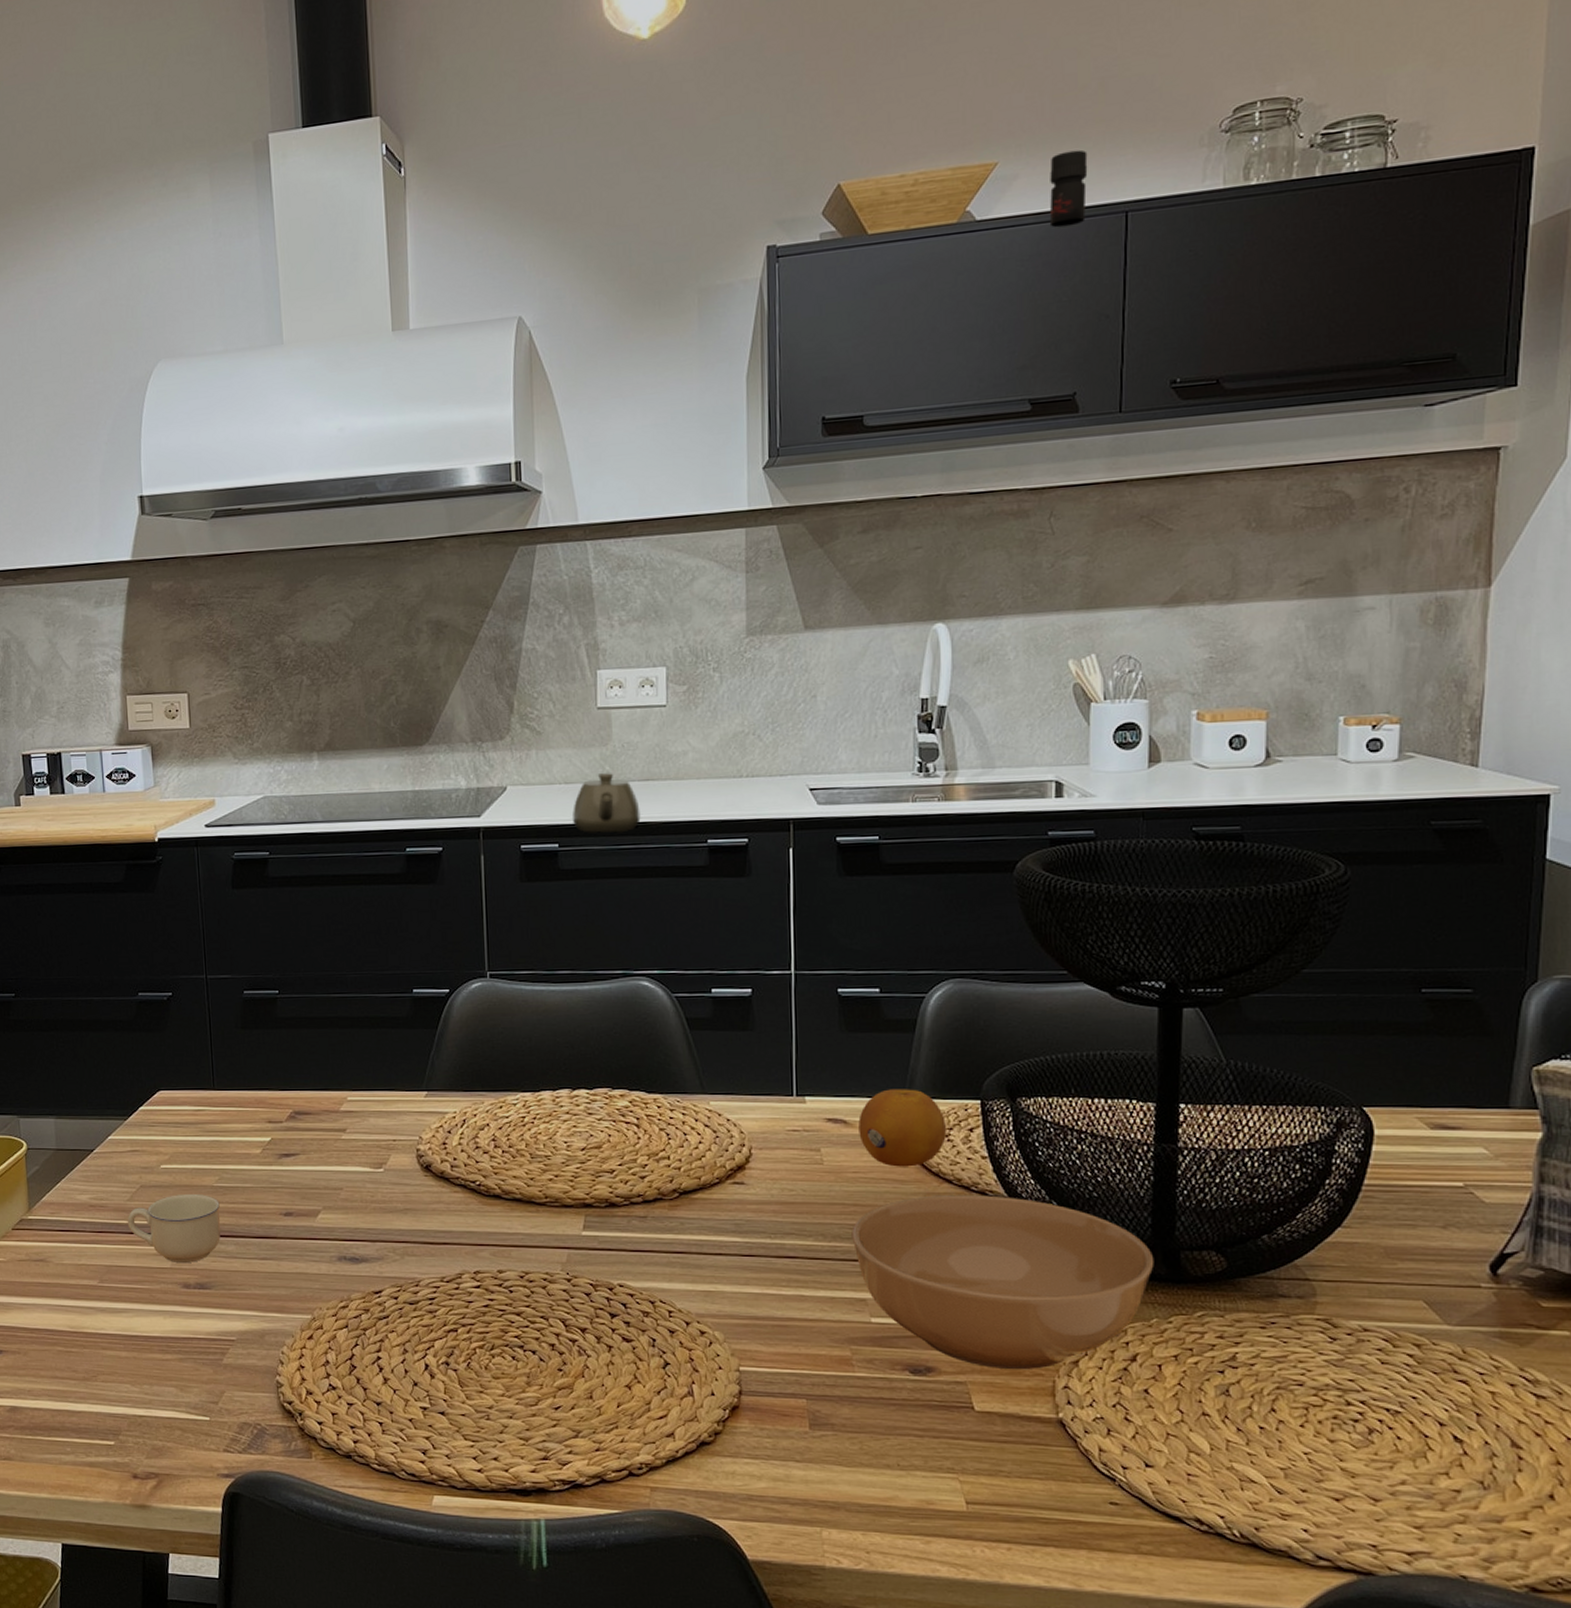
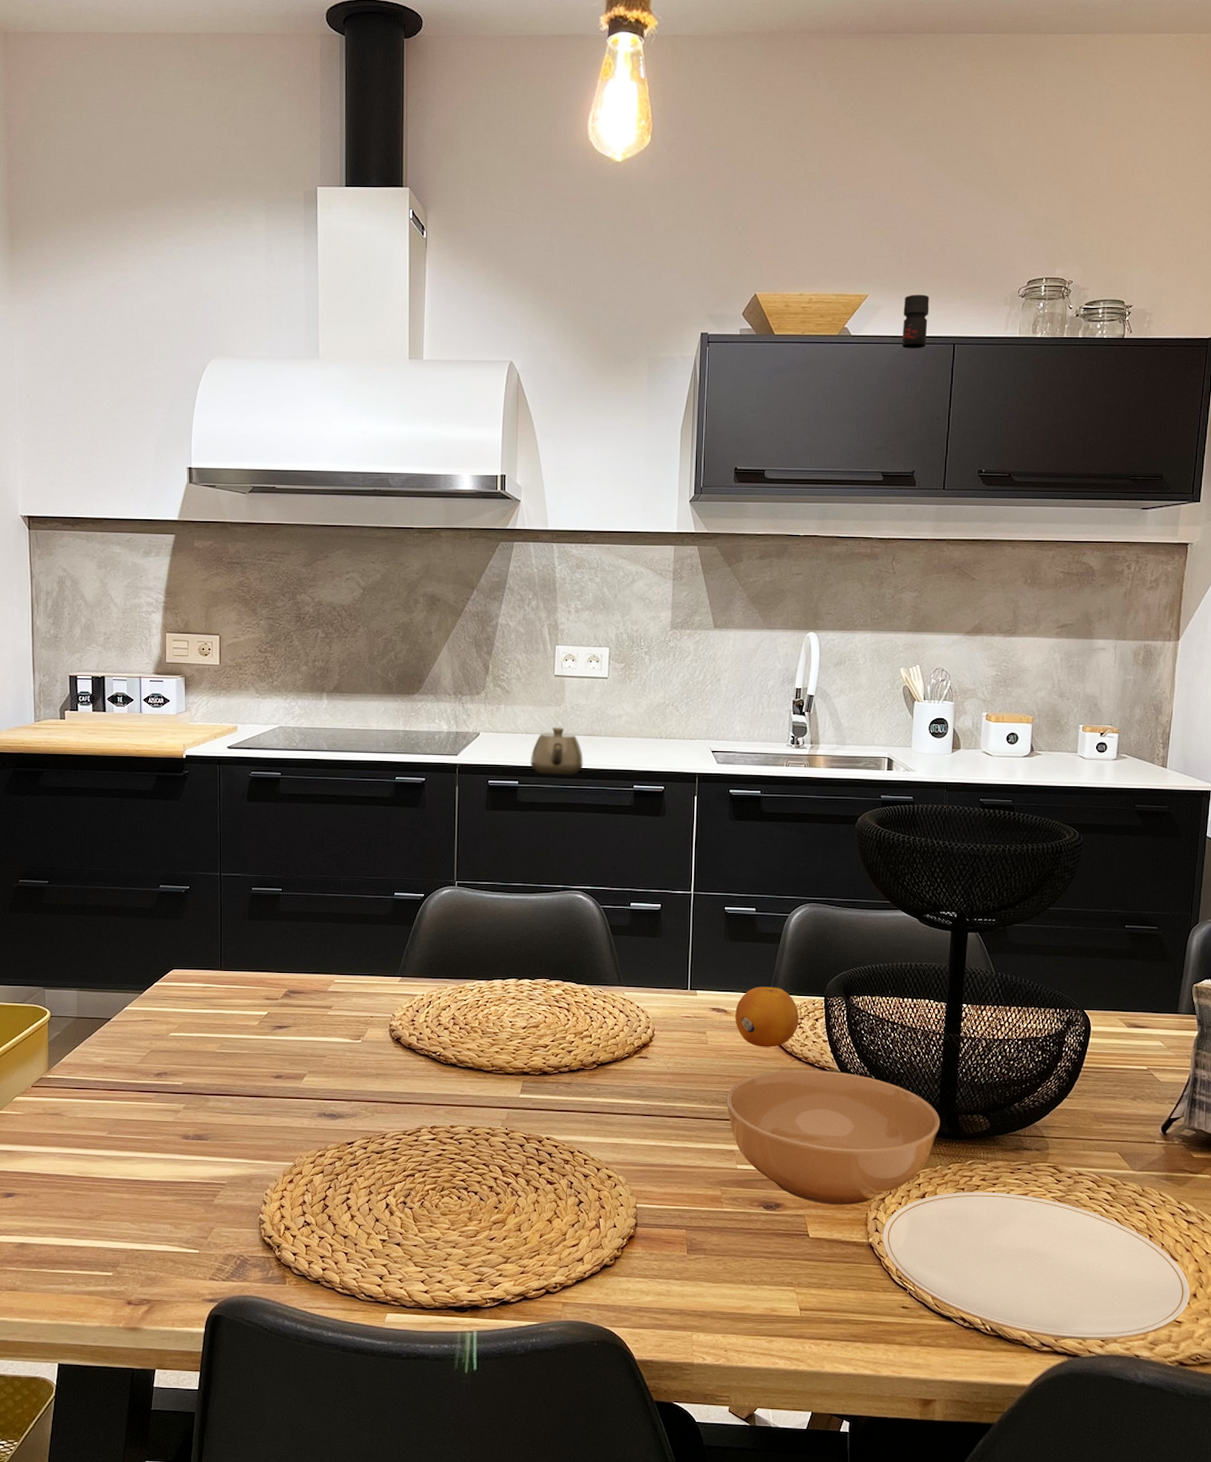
cup: present [127,1194,221,1262] -> none [137,1059,220,1117]
plate: none [1077,1352,1543,1555] -> present [882,1191,1190,1340]

